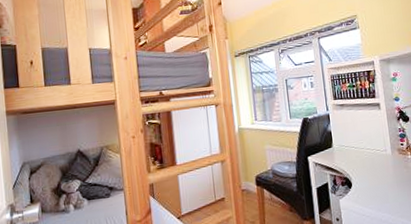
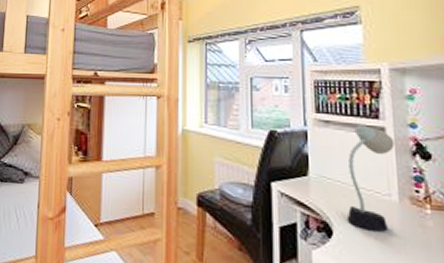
desk lamp: none [358,104,387,178] -> present [346,125,395,232]

